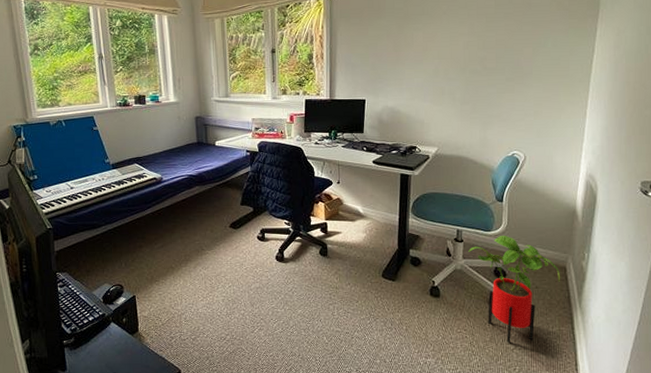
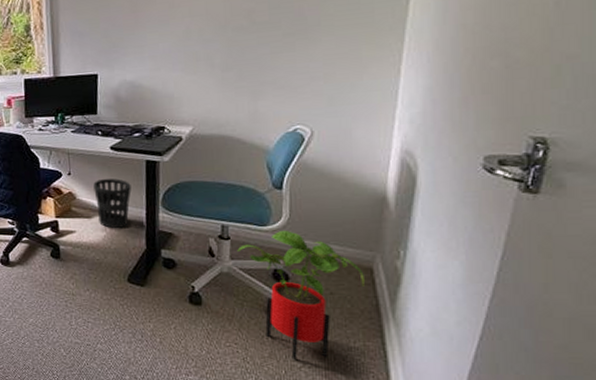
wastebasket: none [358,187,388,231] -> present [93,178,131,229]

